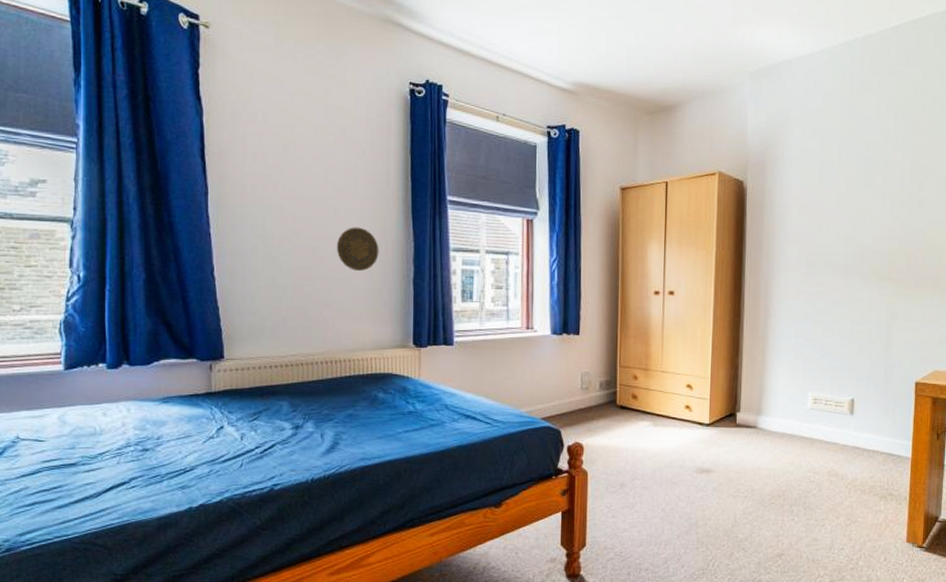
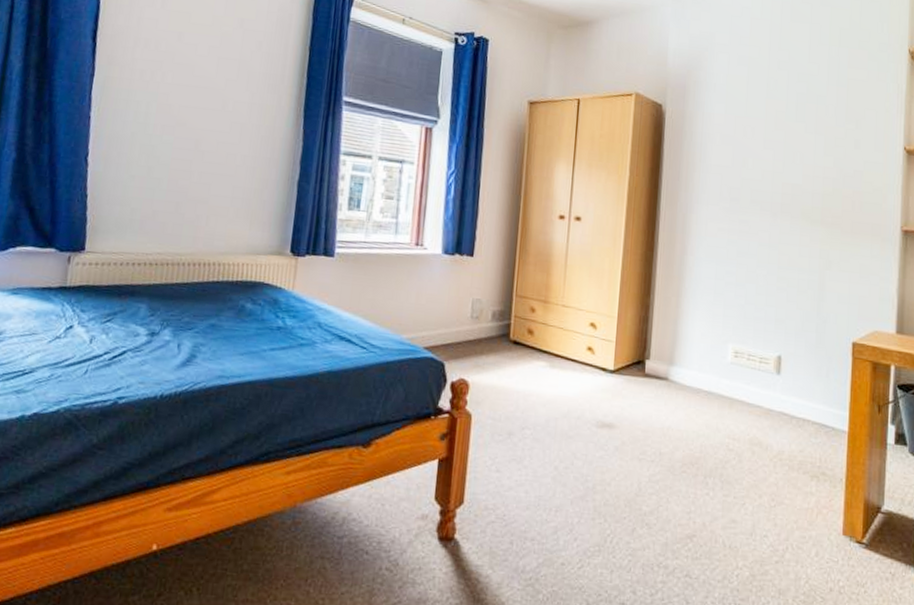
decorative plate: present [336,227,379,271] -> none [220,121,266,169]

